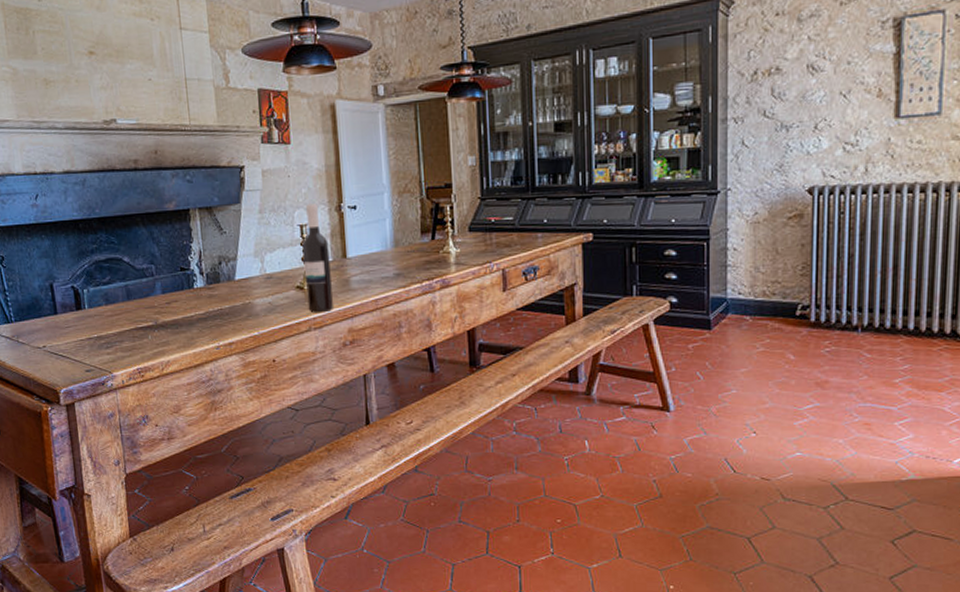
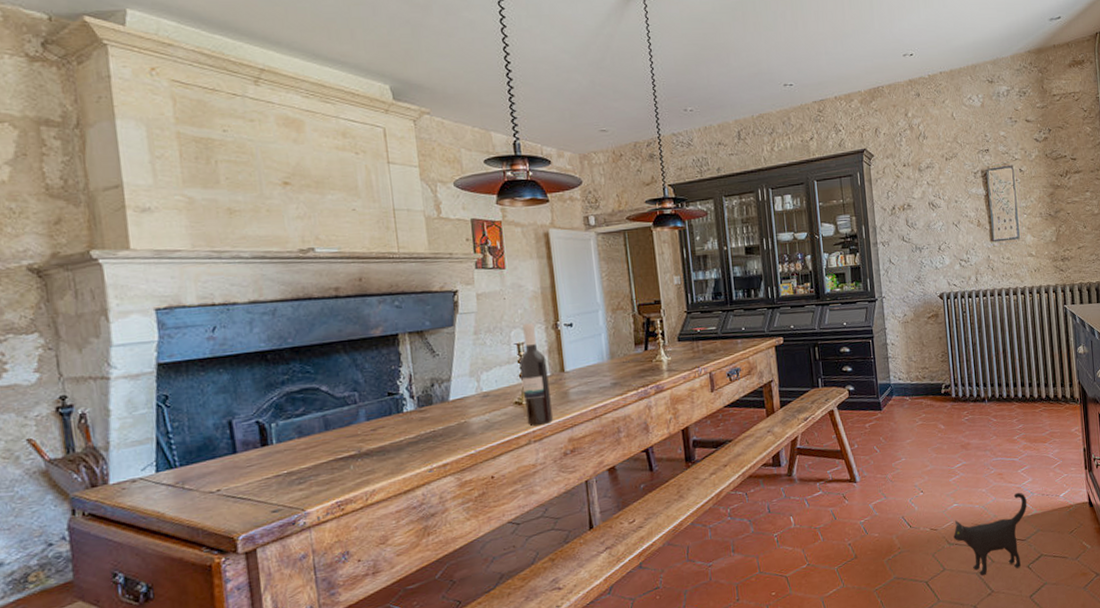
cat: none [791,449,902,542] -> present [953,492,1027,575]

